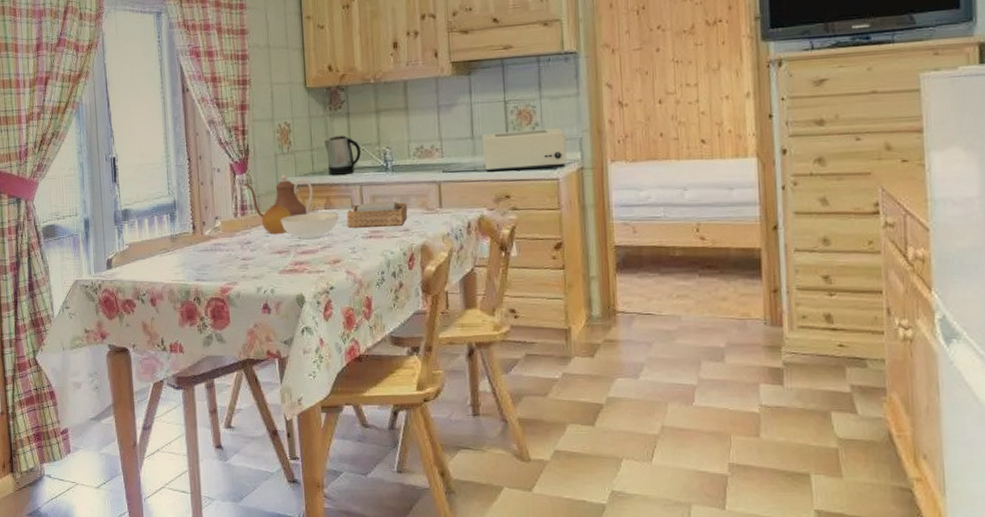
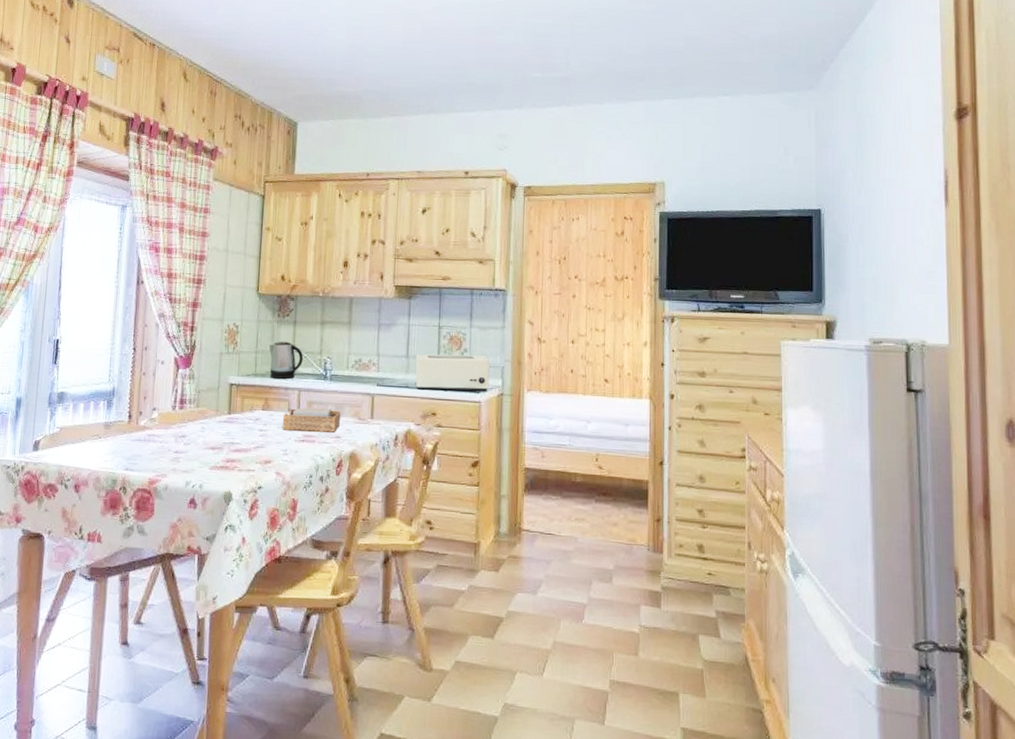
teapot: present [243,175,313,218] -> none [185,373,253,415]
fruit: present [261,204,292,234] -> none [198,401,229,430]
bowl: present [280,212,339,240] -> none [217,412,275,439]

